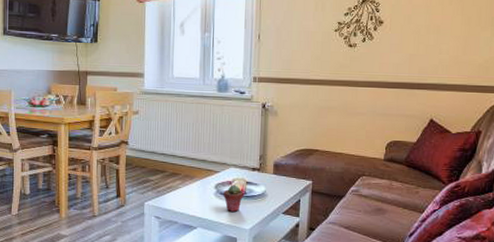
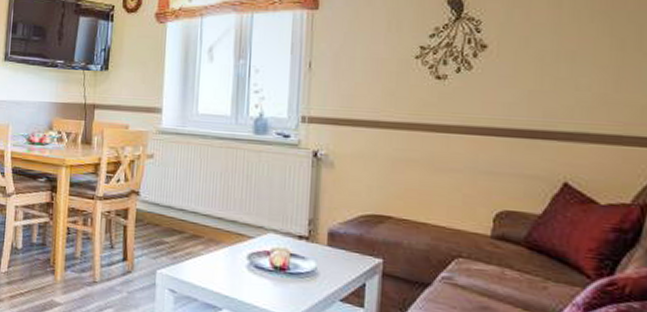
potted succulent: present [223,185,244,212] -> none [258,256,286,293]

